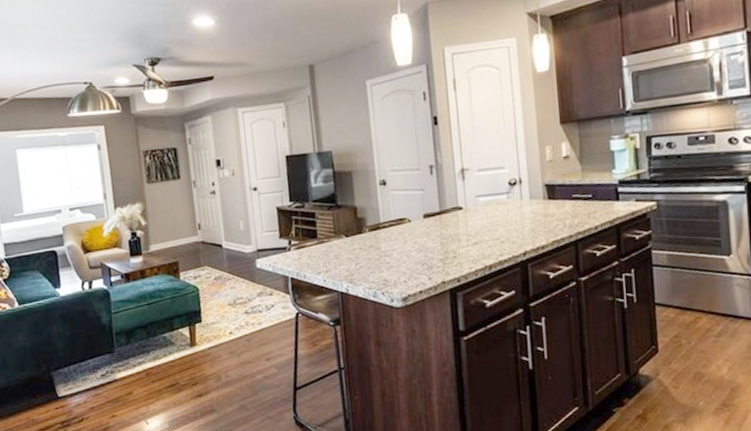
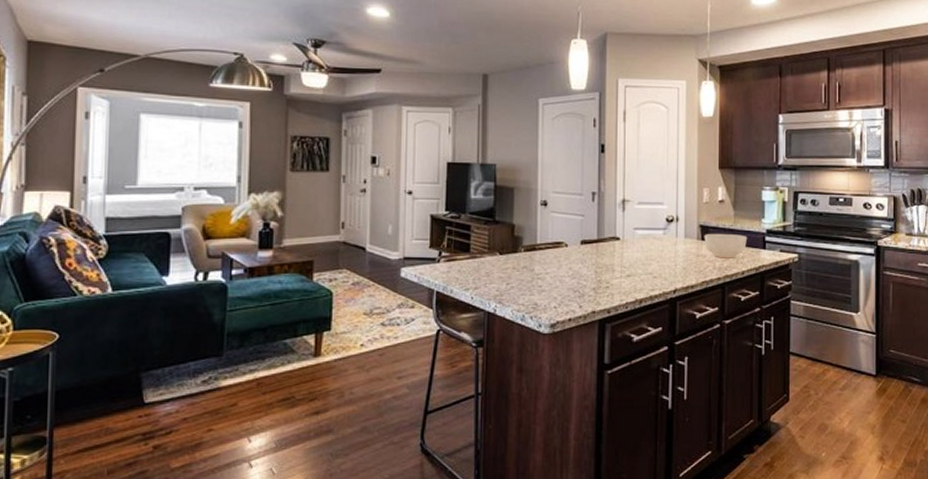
bowl: none [550,188,599,216] -> present [704,233,748,259]

